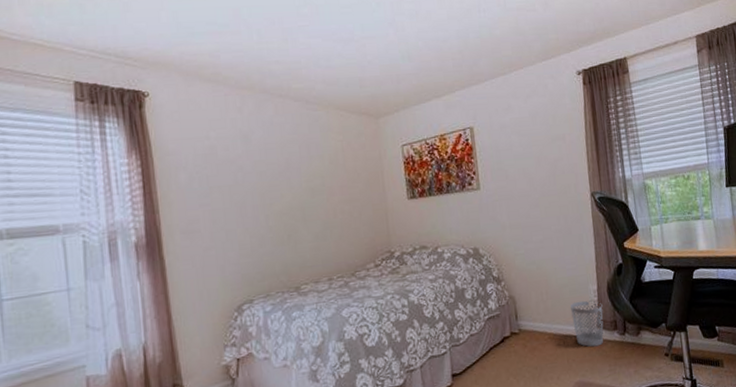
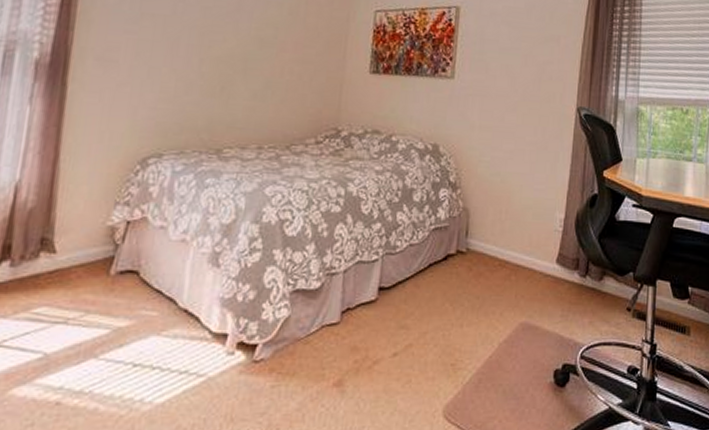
wastebasket: present [570,300,604,347] -> none [530,228,567,285]

